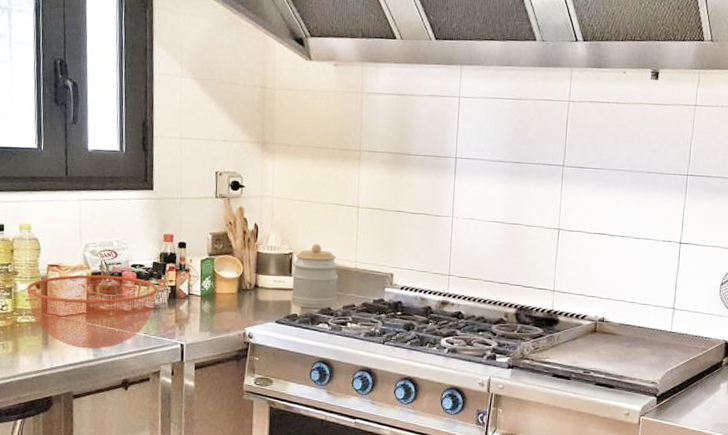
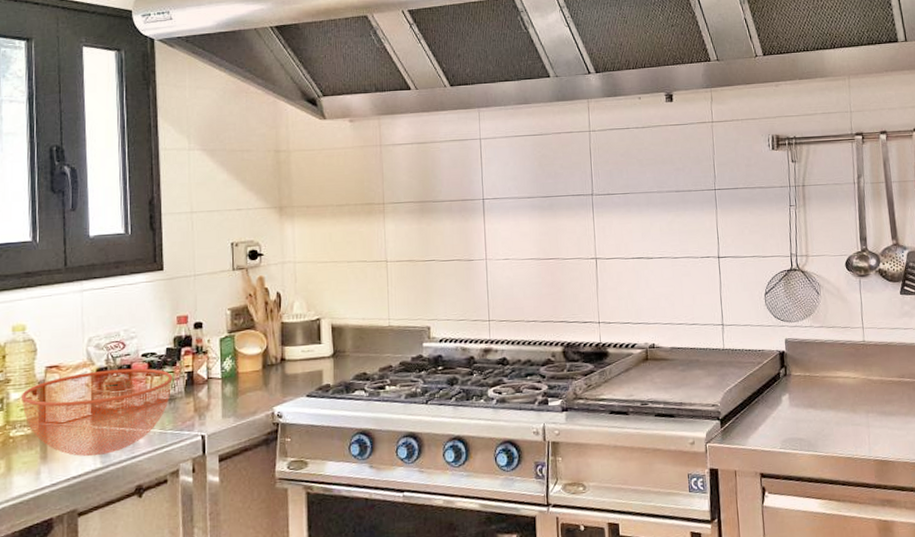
jar: present [291,244,339,309] -> none [320,305,372,377]

